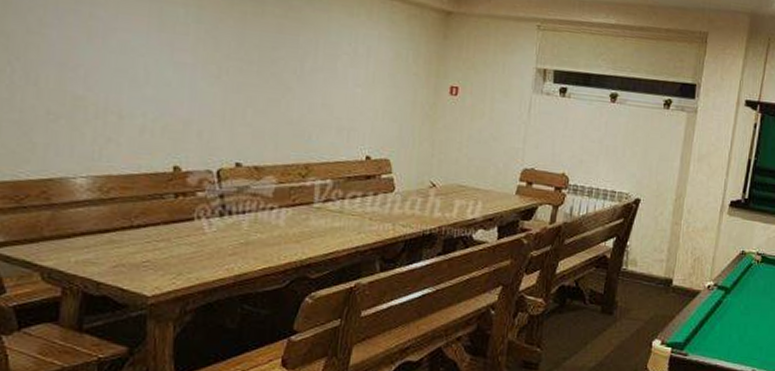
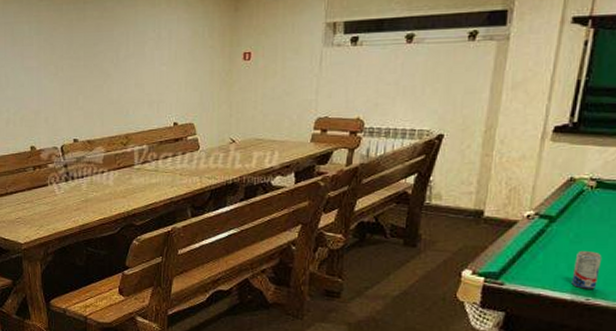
beverage can: none [741,323,765,360] -> present [571,251,603,289]

